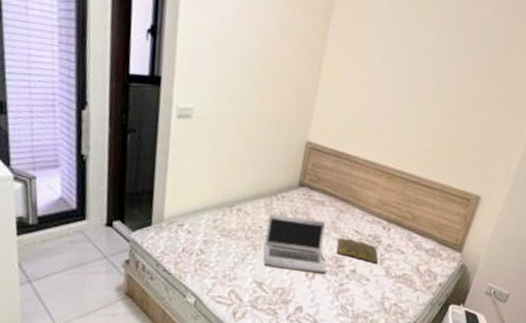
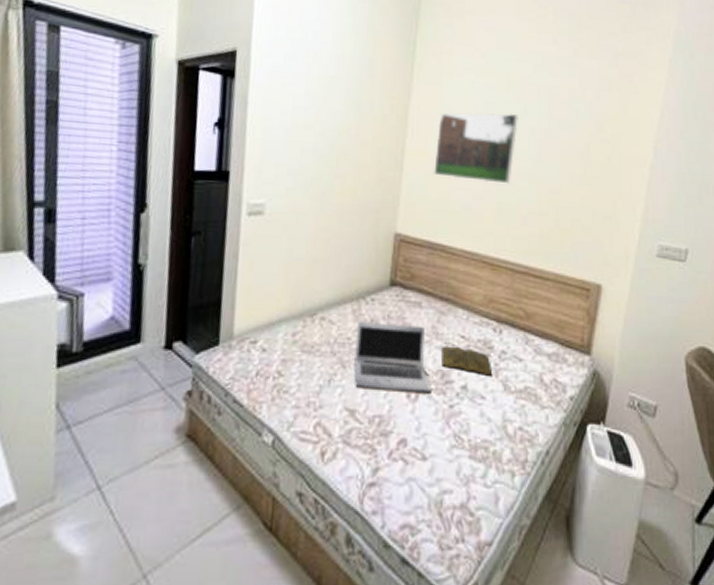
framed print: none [346,32,430,104] -> present [434,112,518,184]

